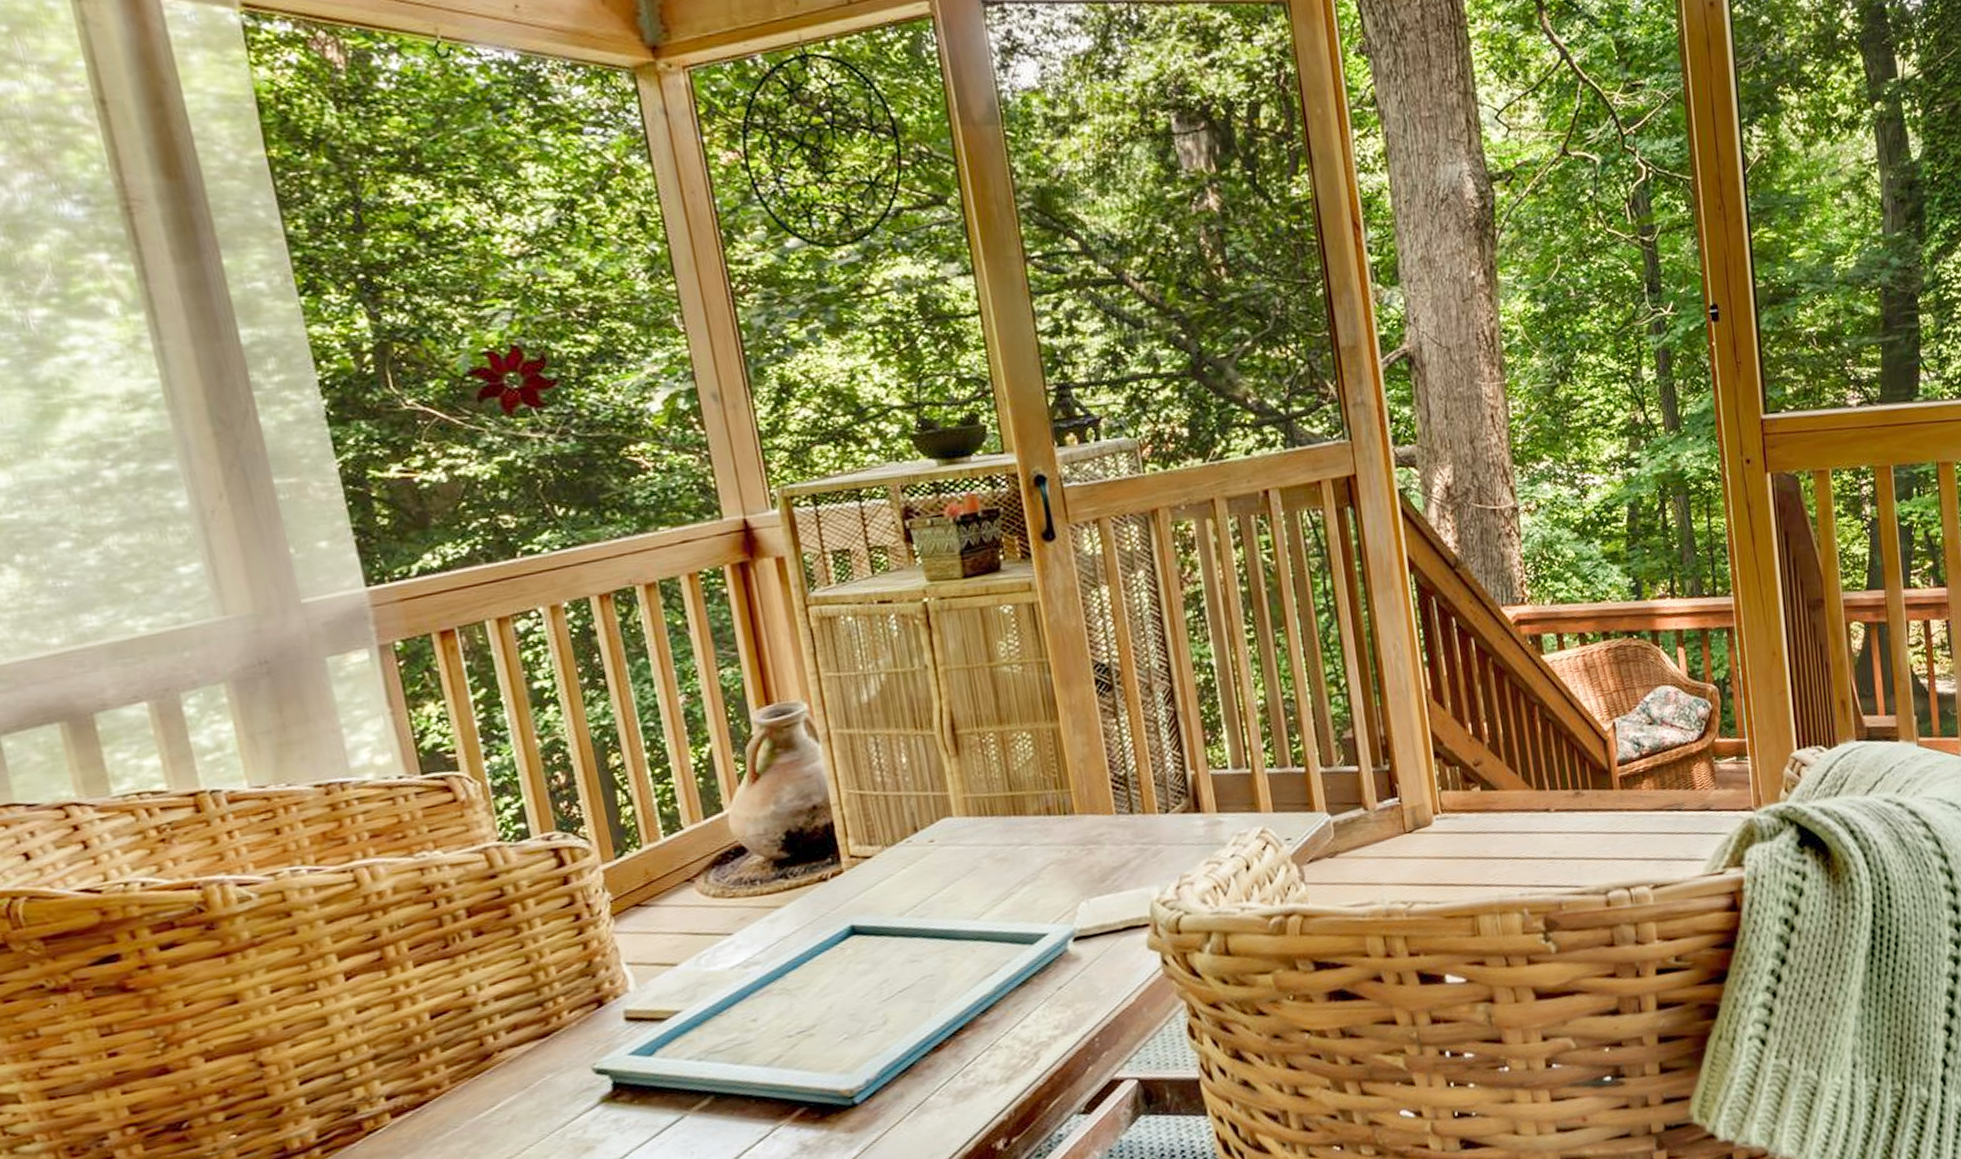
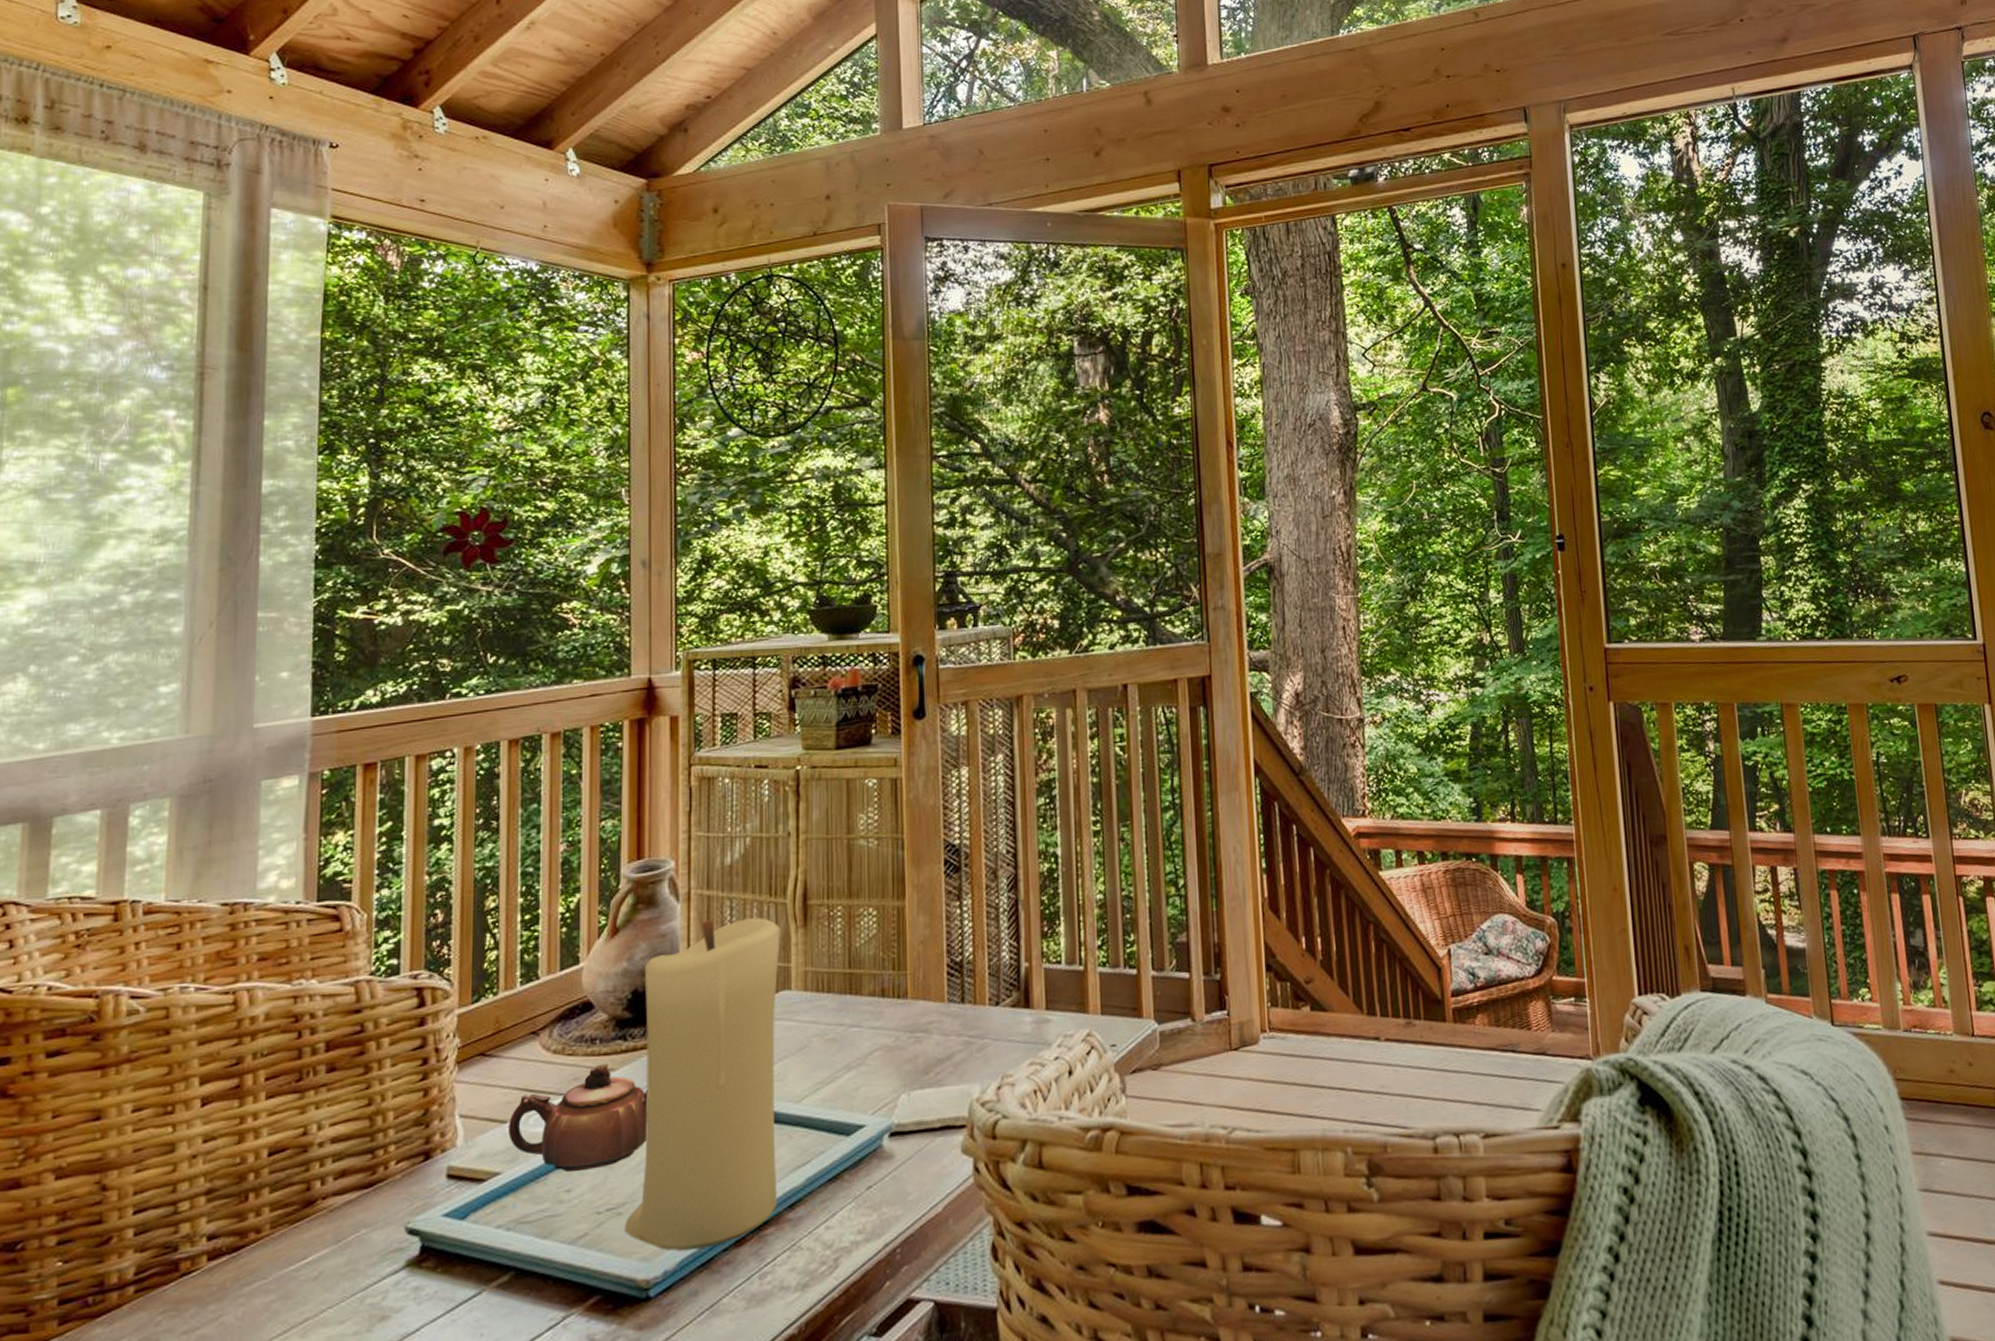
teapot: none [679,902,827,1004] -> present [508,1063,648,1173]
candle: none [794,750,971,1062] -> present [625,917,781,1251]

